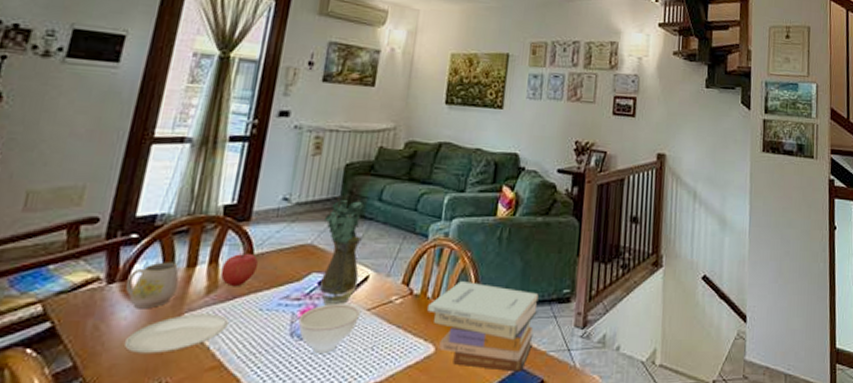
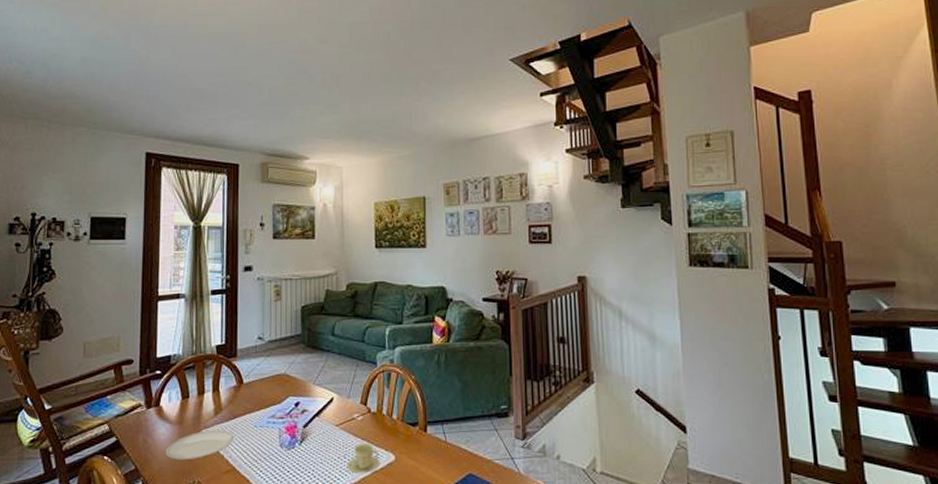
mug: present [125,262,180,309] -> none [158,391,195,427]
fruit: present [220,252,259,287] -> none [222,382,248,409]
bowl: present [298,302,362,355] -> none [284,420,332,462]
vase: present [319,197,364,306] -> none [292,334,325,422]
cup and saucer: none [373,332,416,370] -> present [346,444,380,474]
books: present [427,281,539,373] -> none [385,400,479,478]

